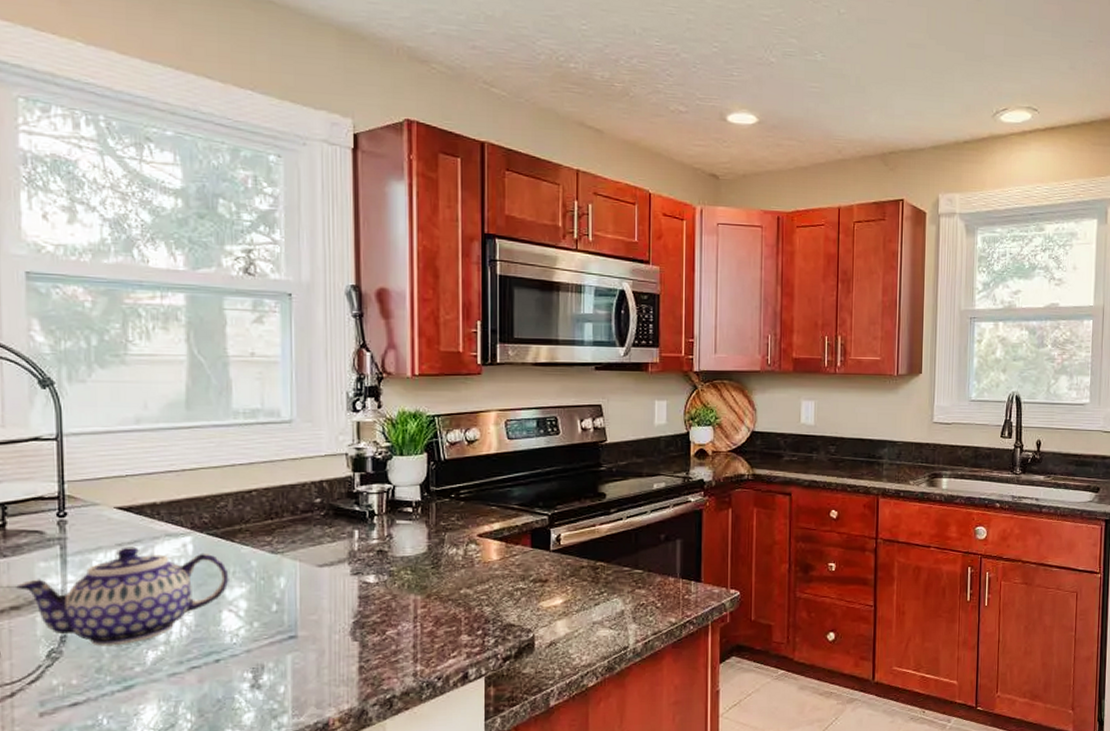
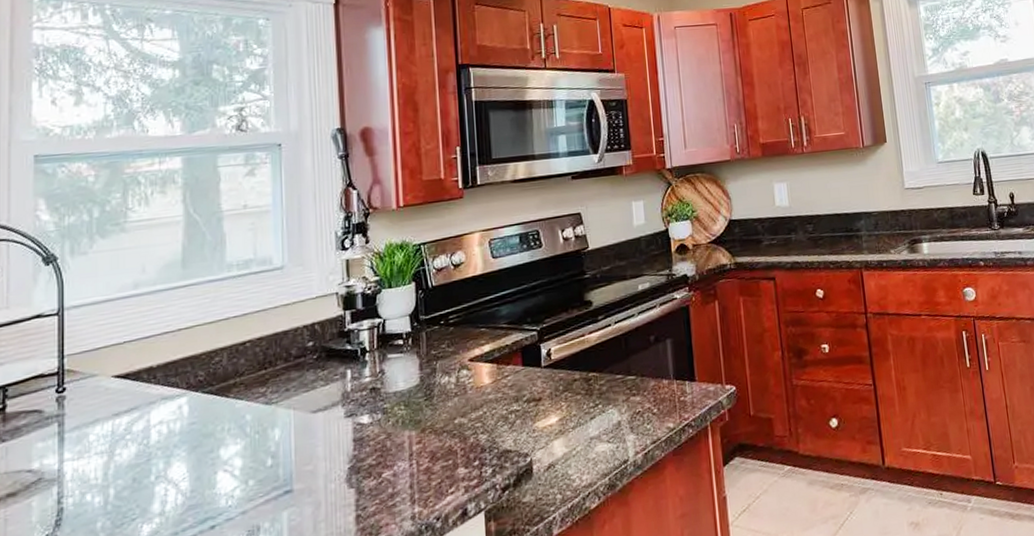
teapot: present [16,546,229,646] -> none [13,412,224,526]

